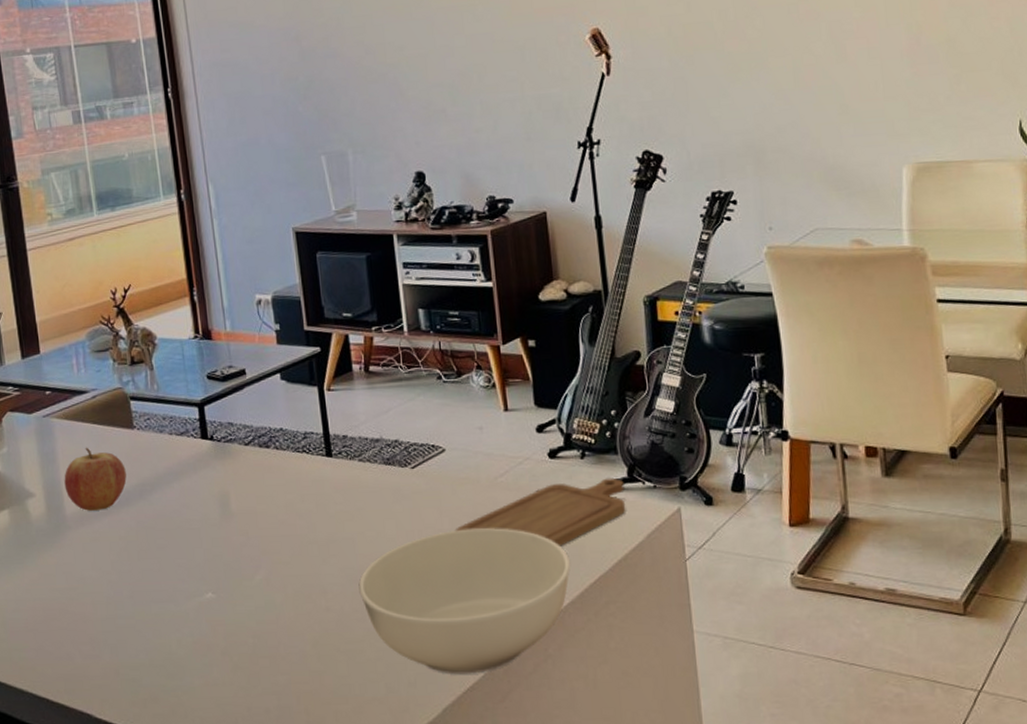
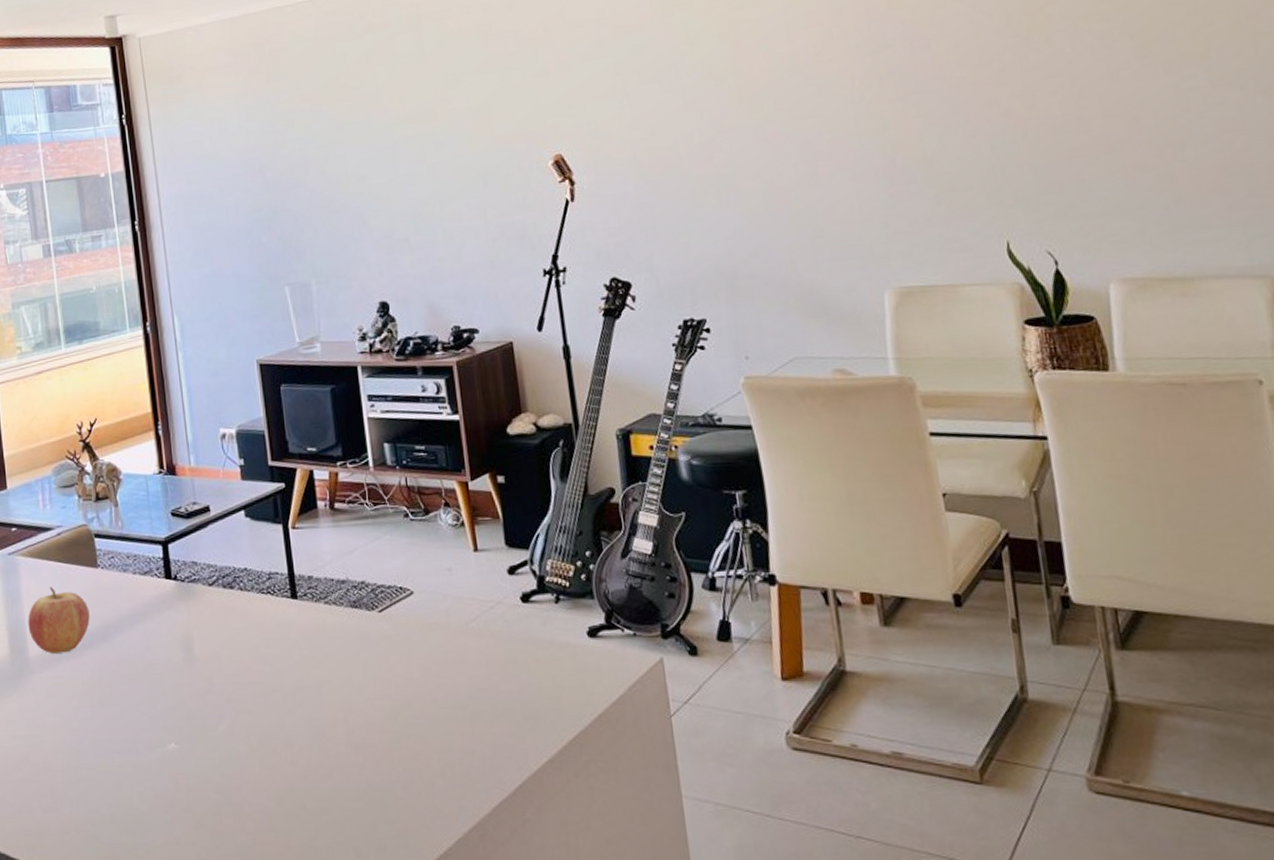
bowl: present [358,528,571,674] -> none [325,677,548,839]
chopping board: present [454,477,626,546] -> none [424,624,605,699]

